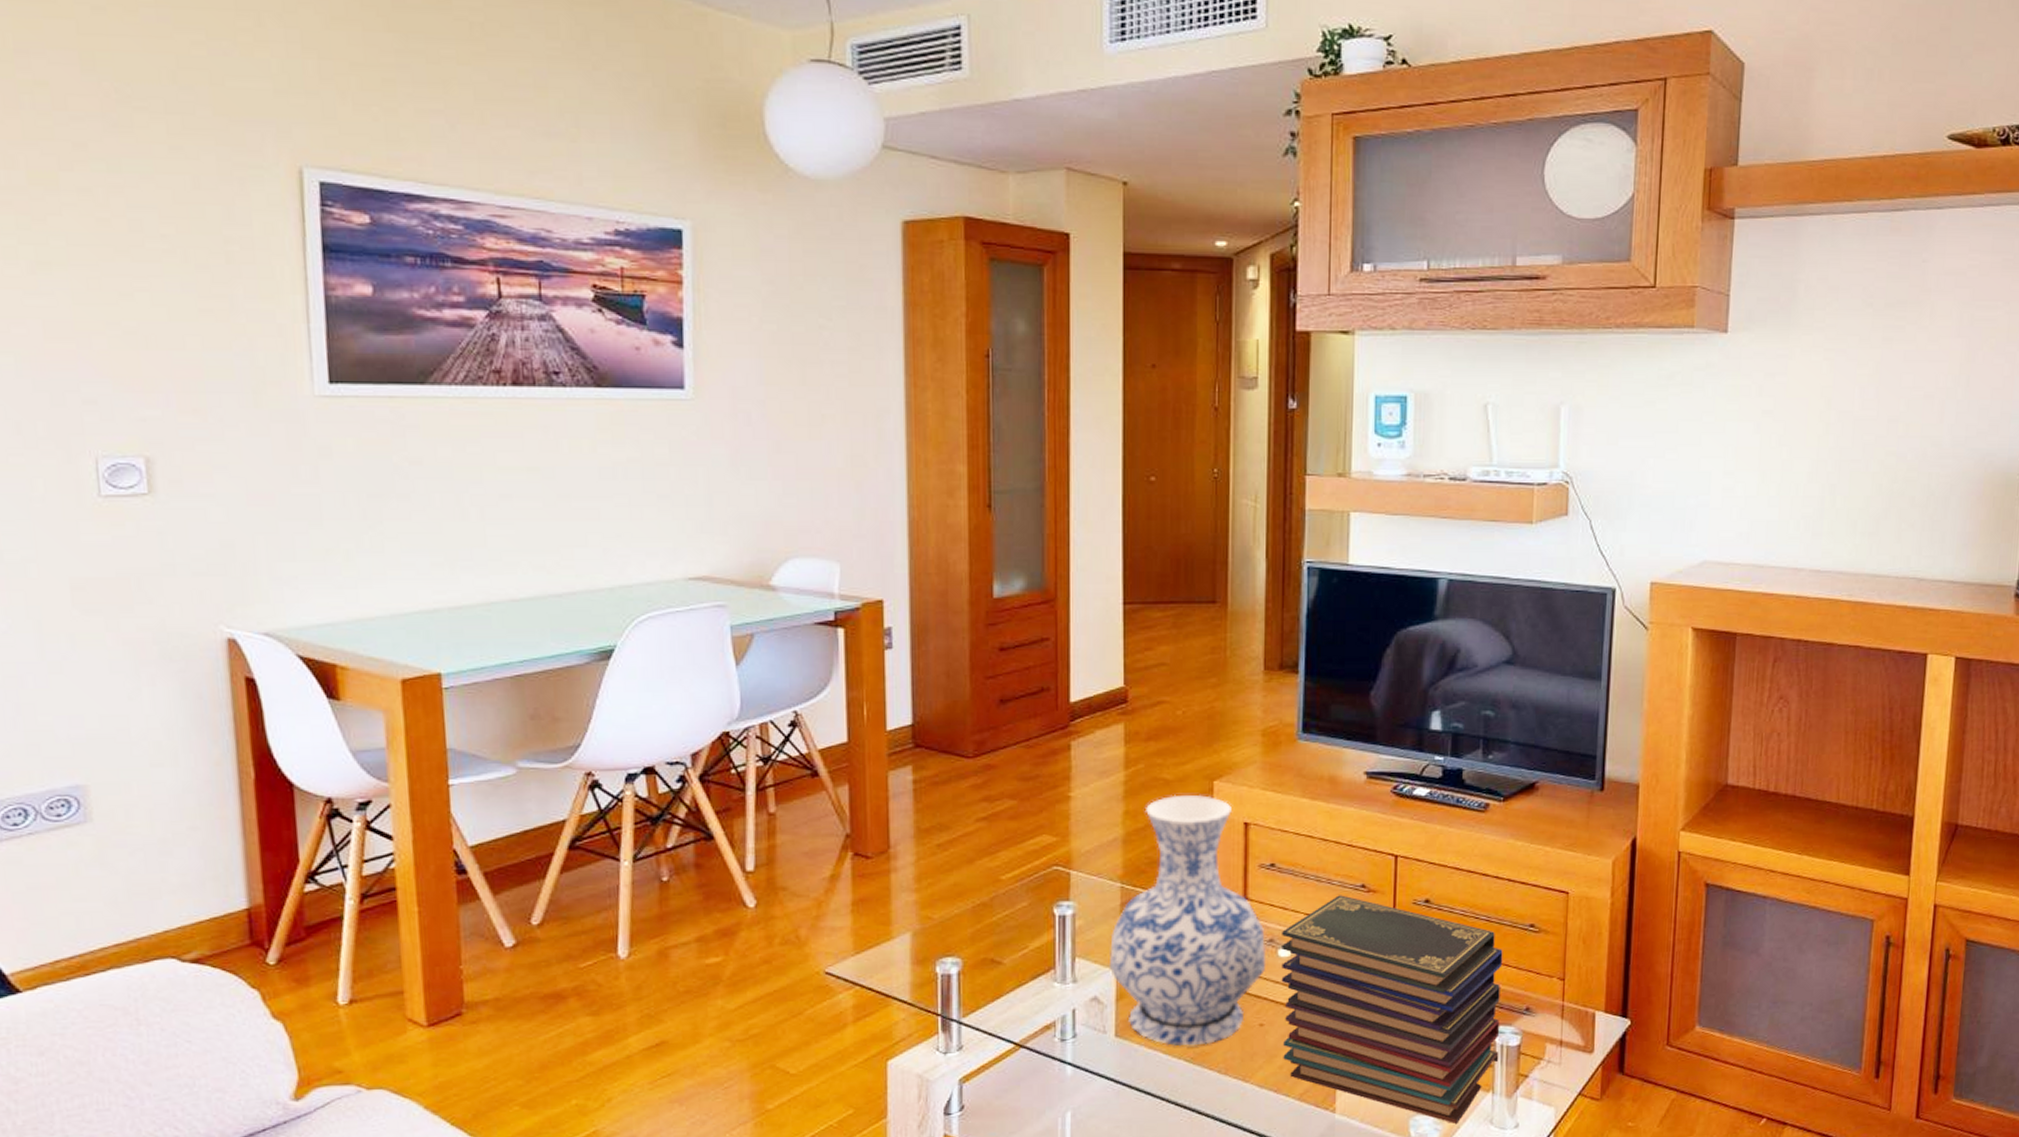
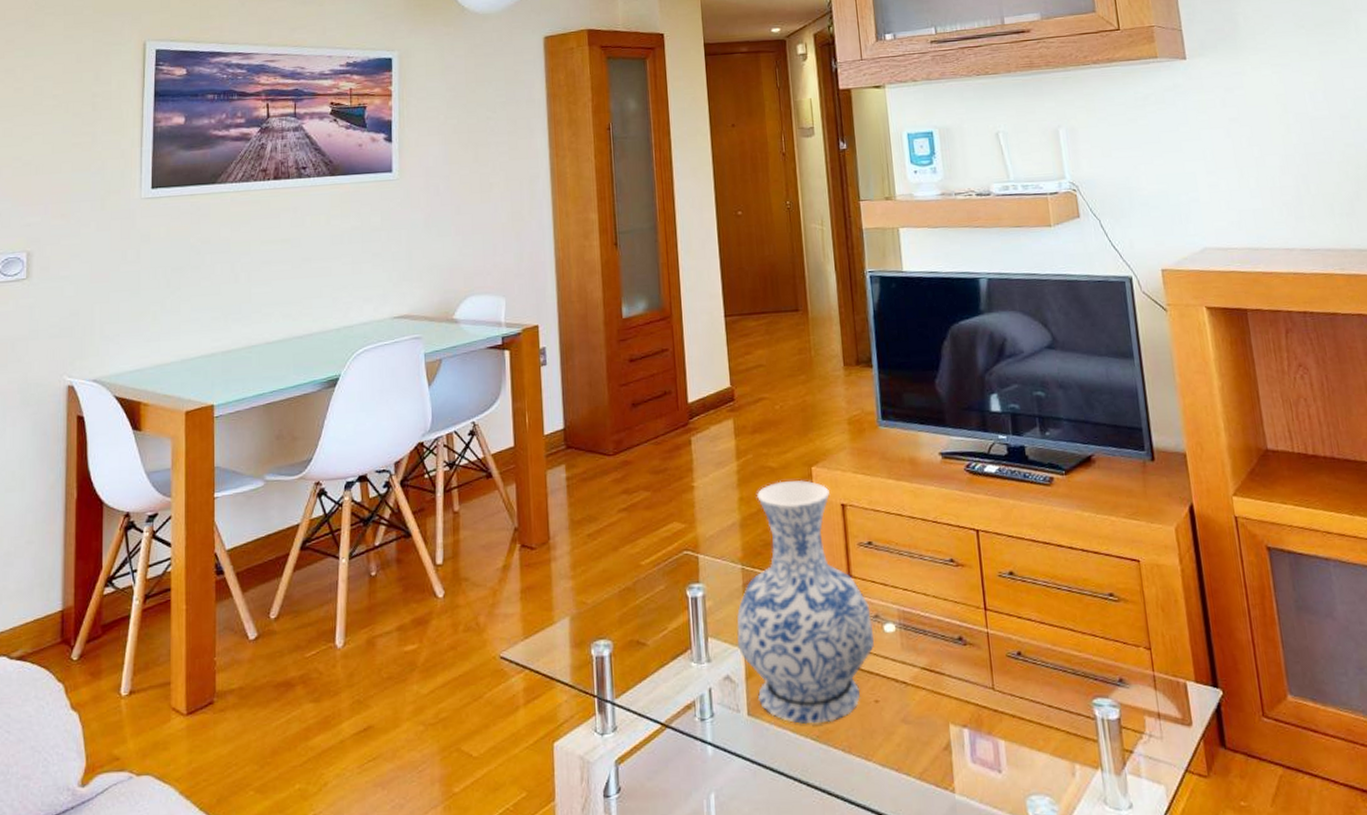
book stack: present [1281,895,1503,1125] -> none [885,570,1102,805]

